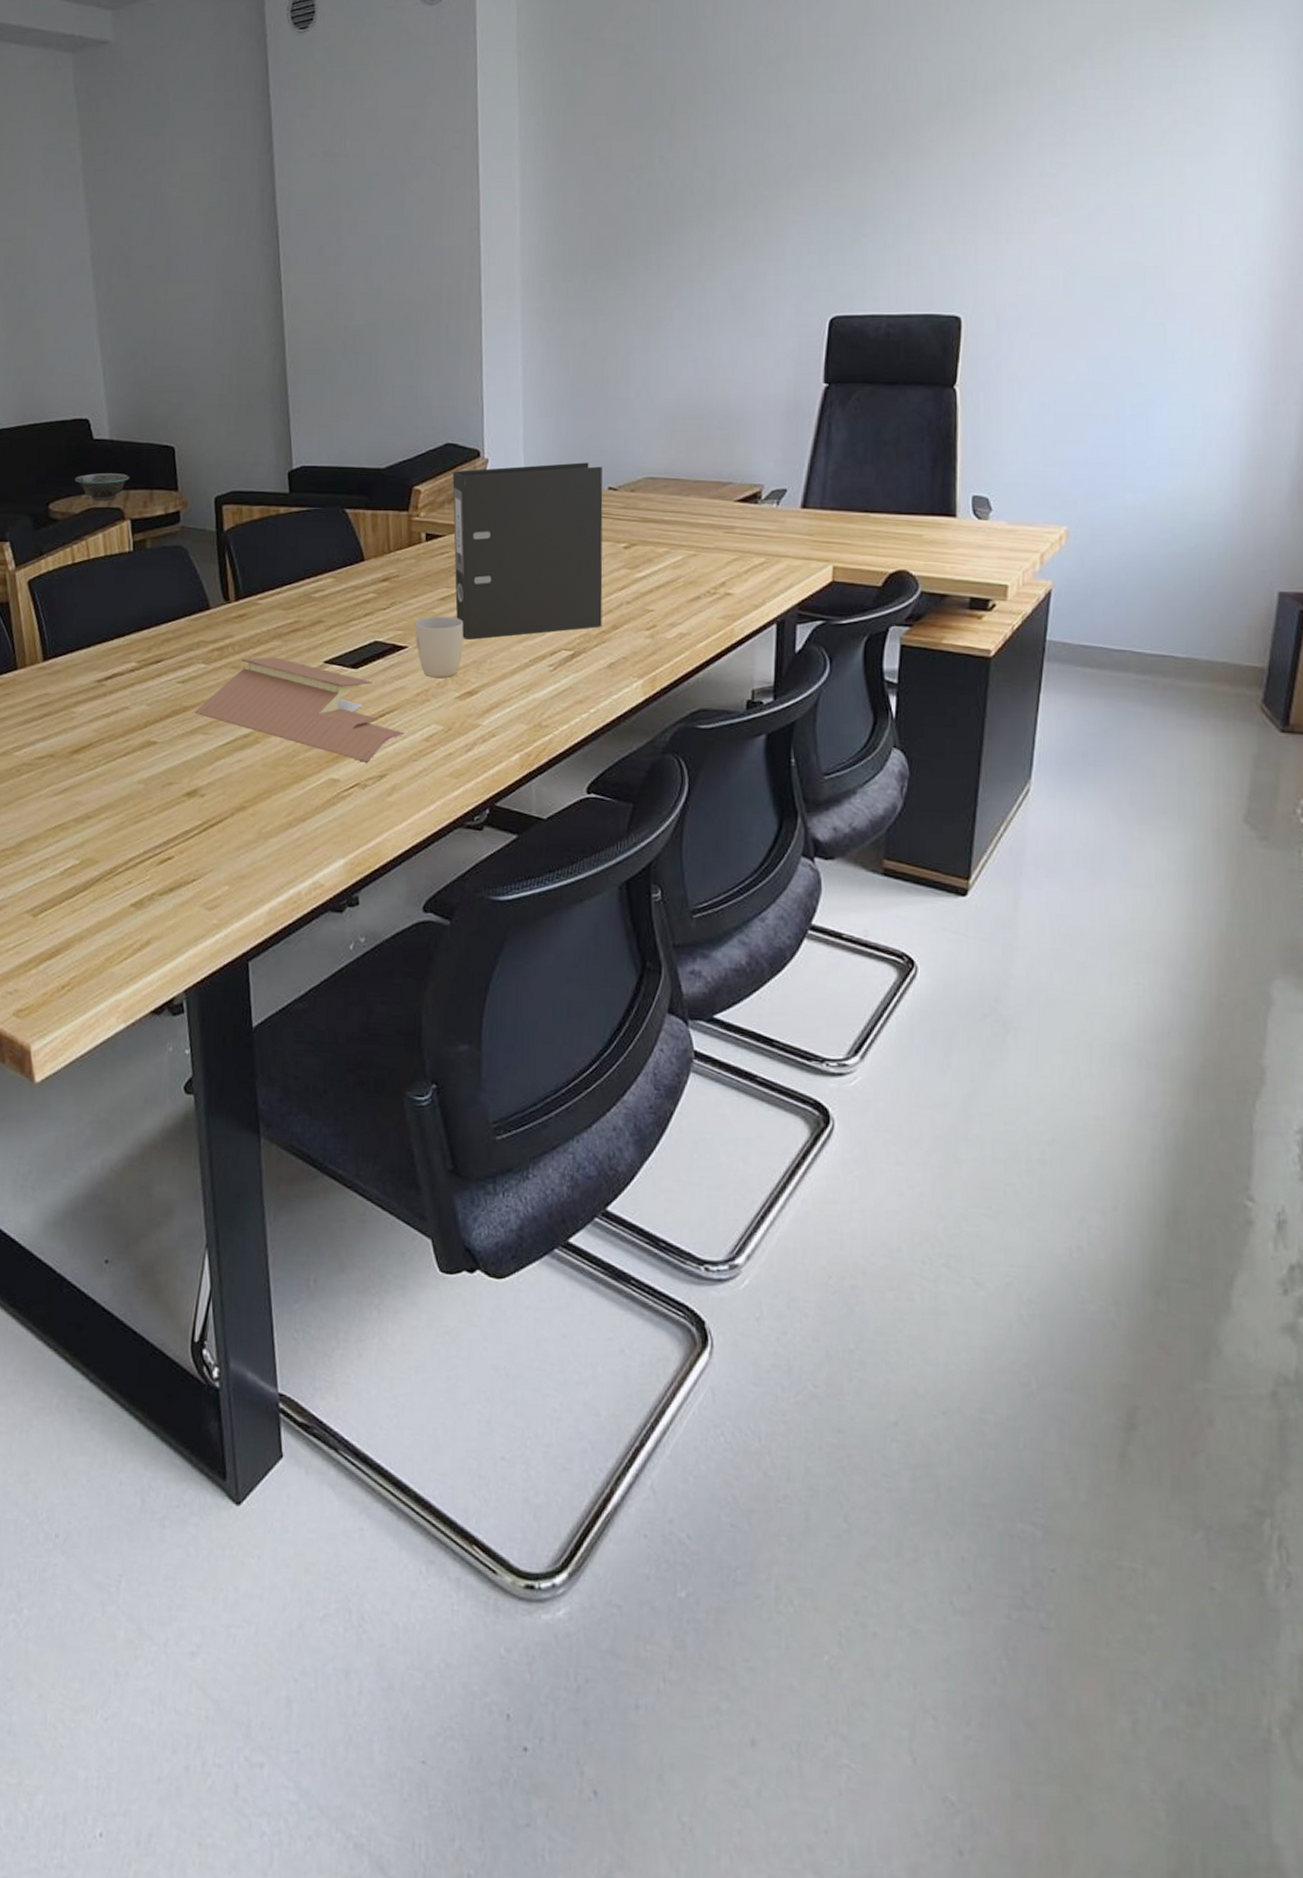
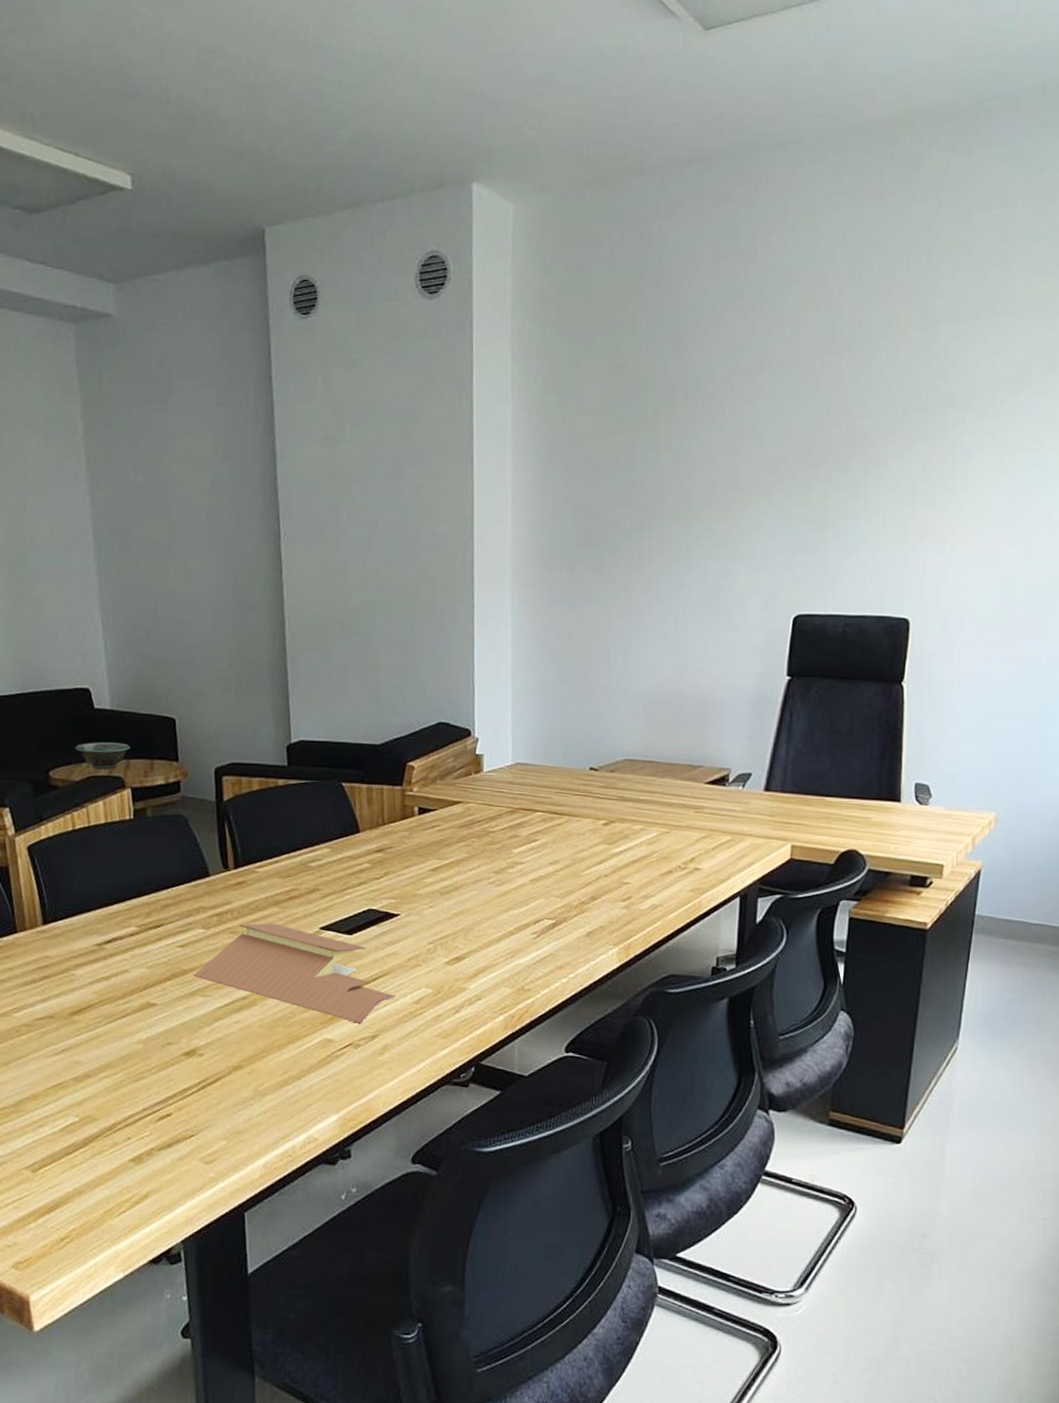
cup: present [415,616,464,678] -> none [407,886,453,945]
binder: present [452,462,603,640] -> none [444,743,585,909]

